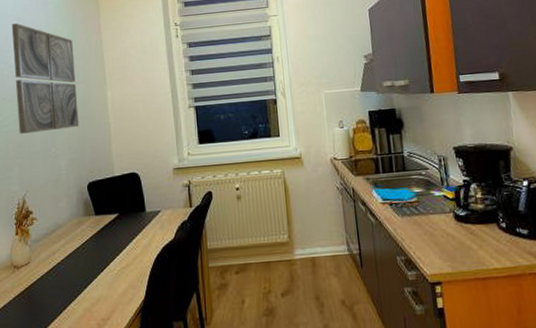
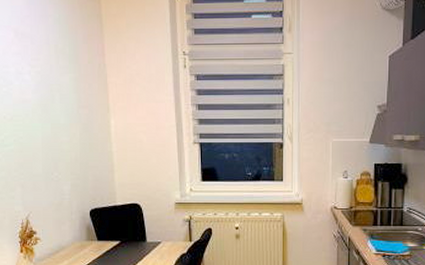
wall art: present [11,23,79,134] -> none [9,36,82,155]

